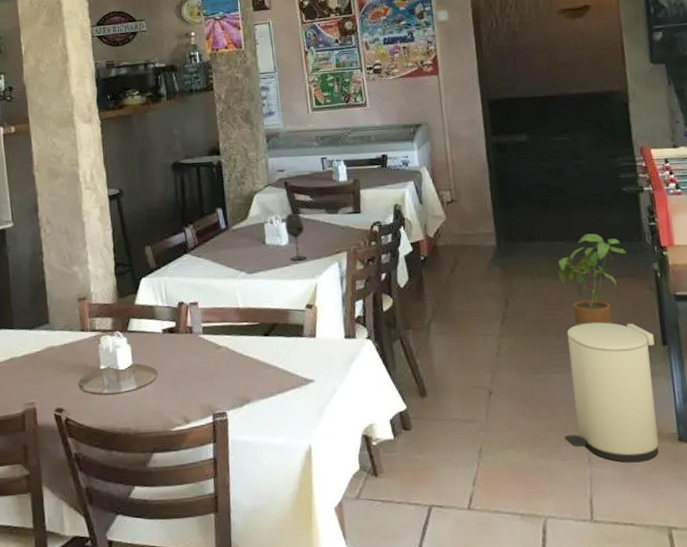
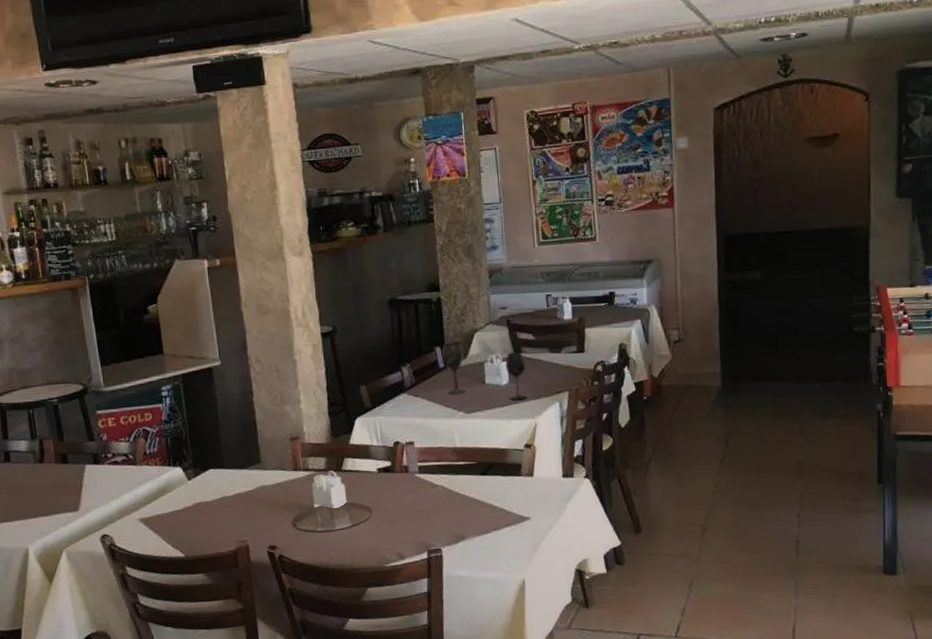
wine glass: none [223,203,247,256] -> present [442,342,466,396]
house plant: present [558,233,626,326] -> none [781,373,851,466]
pedal bin: present [564,322,659,463] -> none [774,461,870,594]

